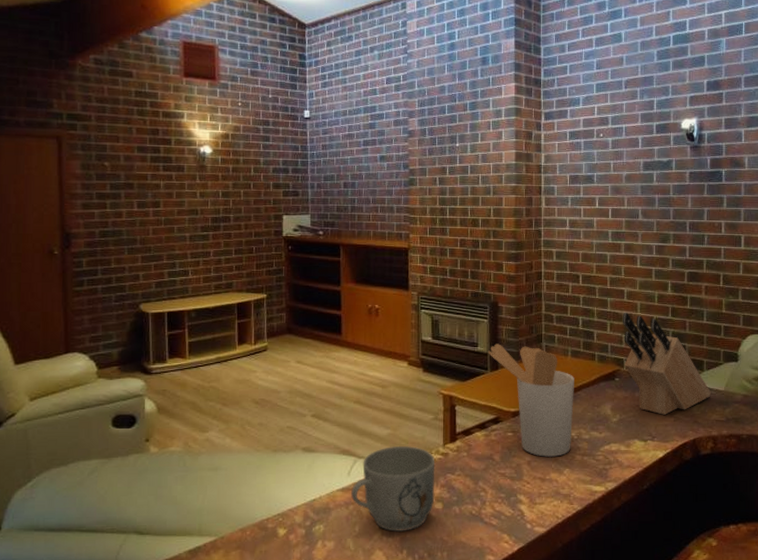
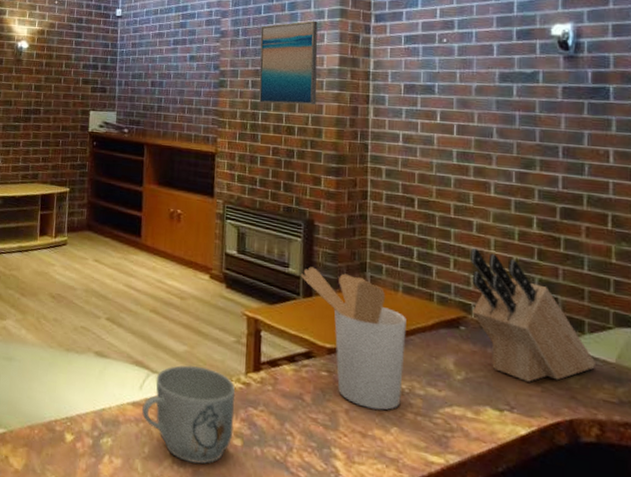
wall art: none [445,119,497,199] -> present [259,20,318,105]

